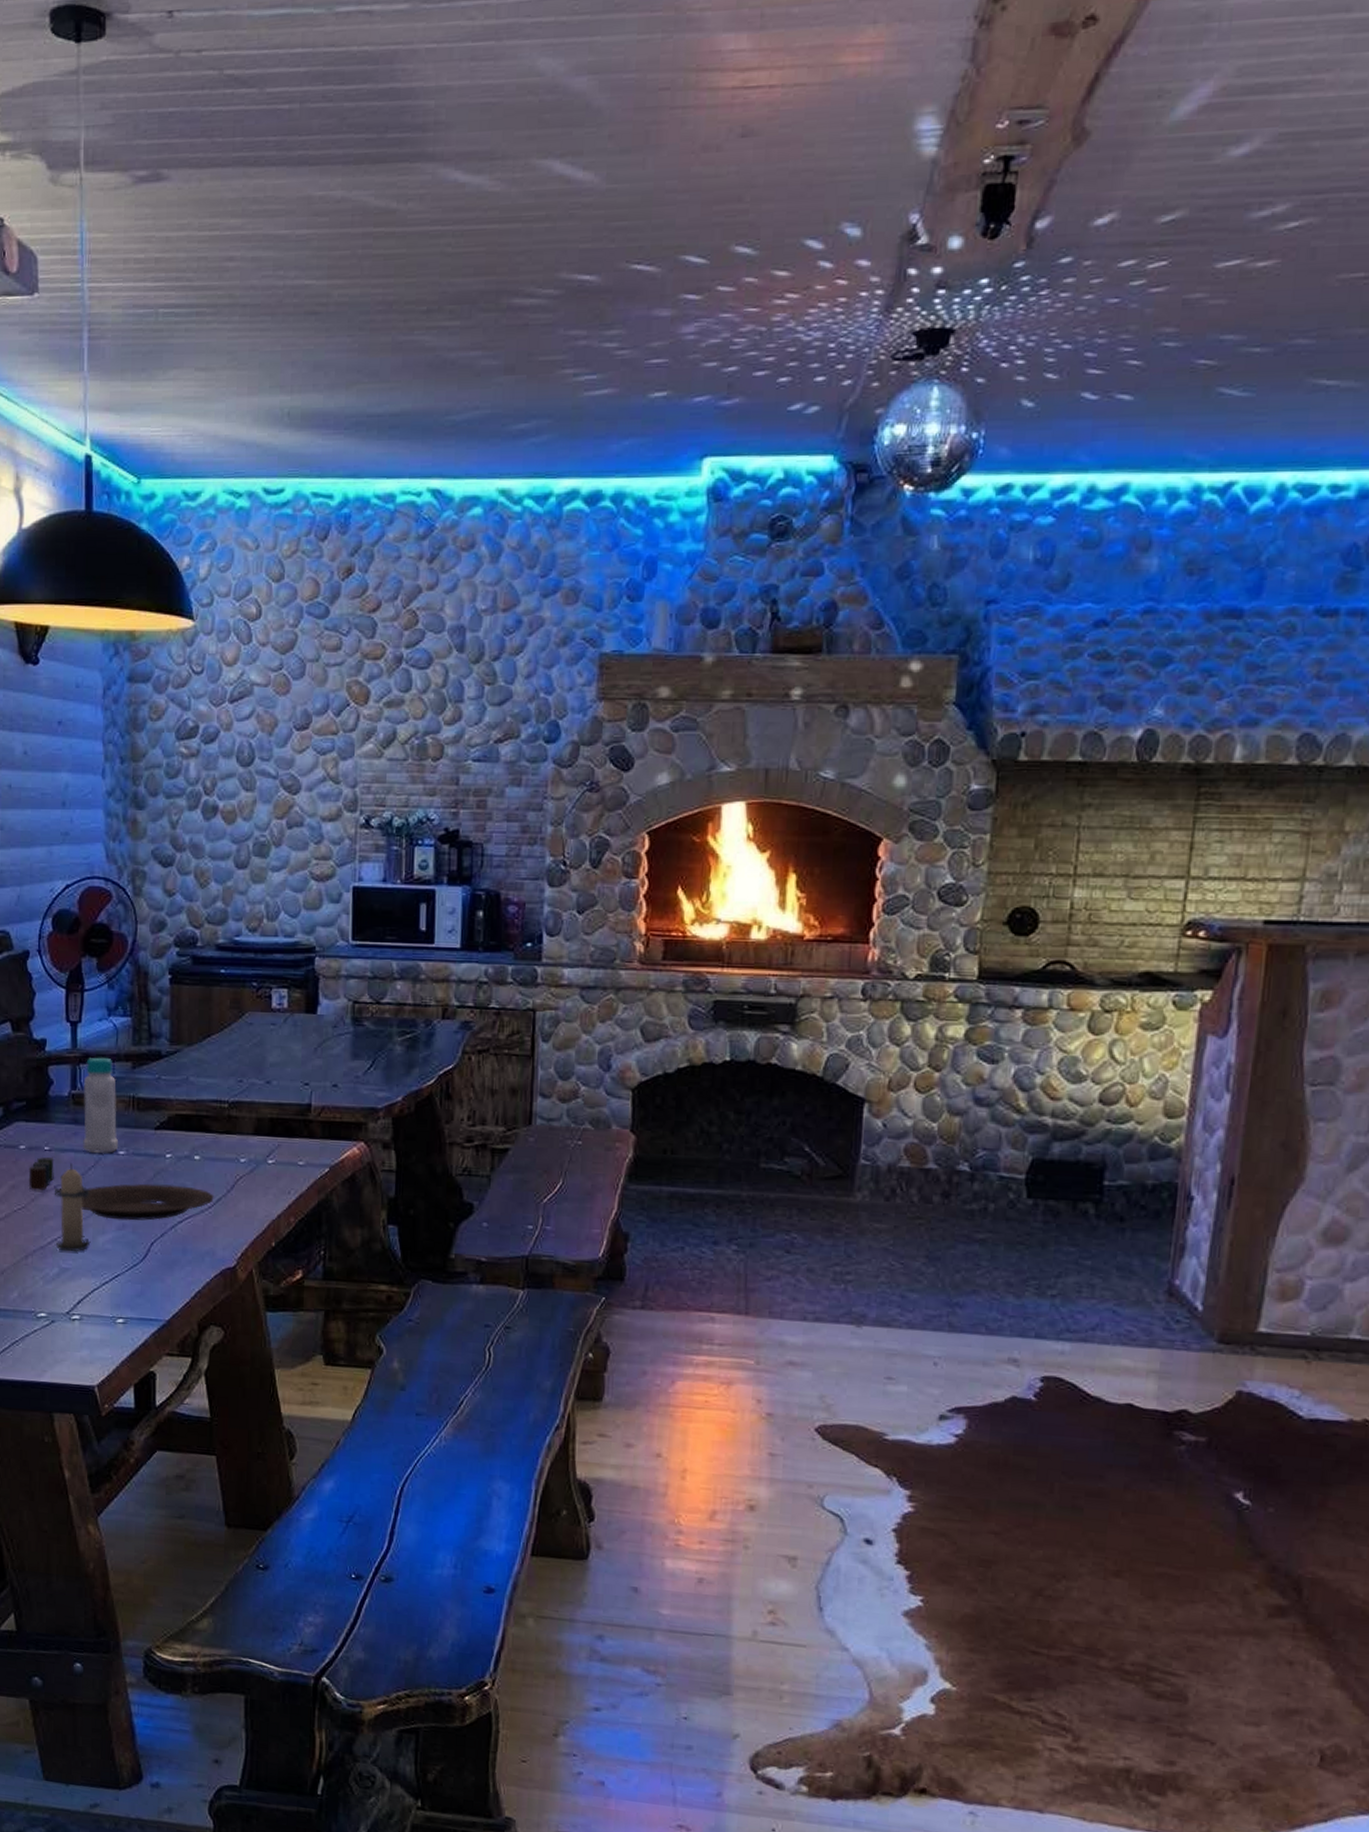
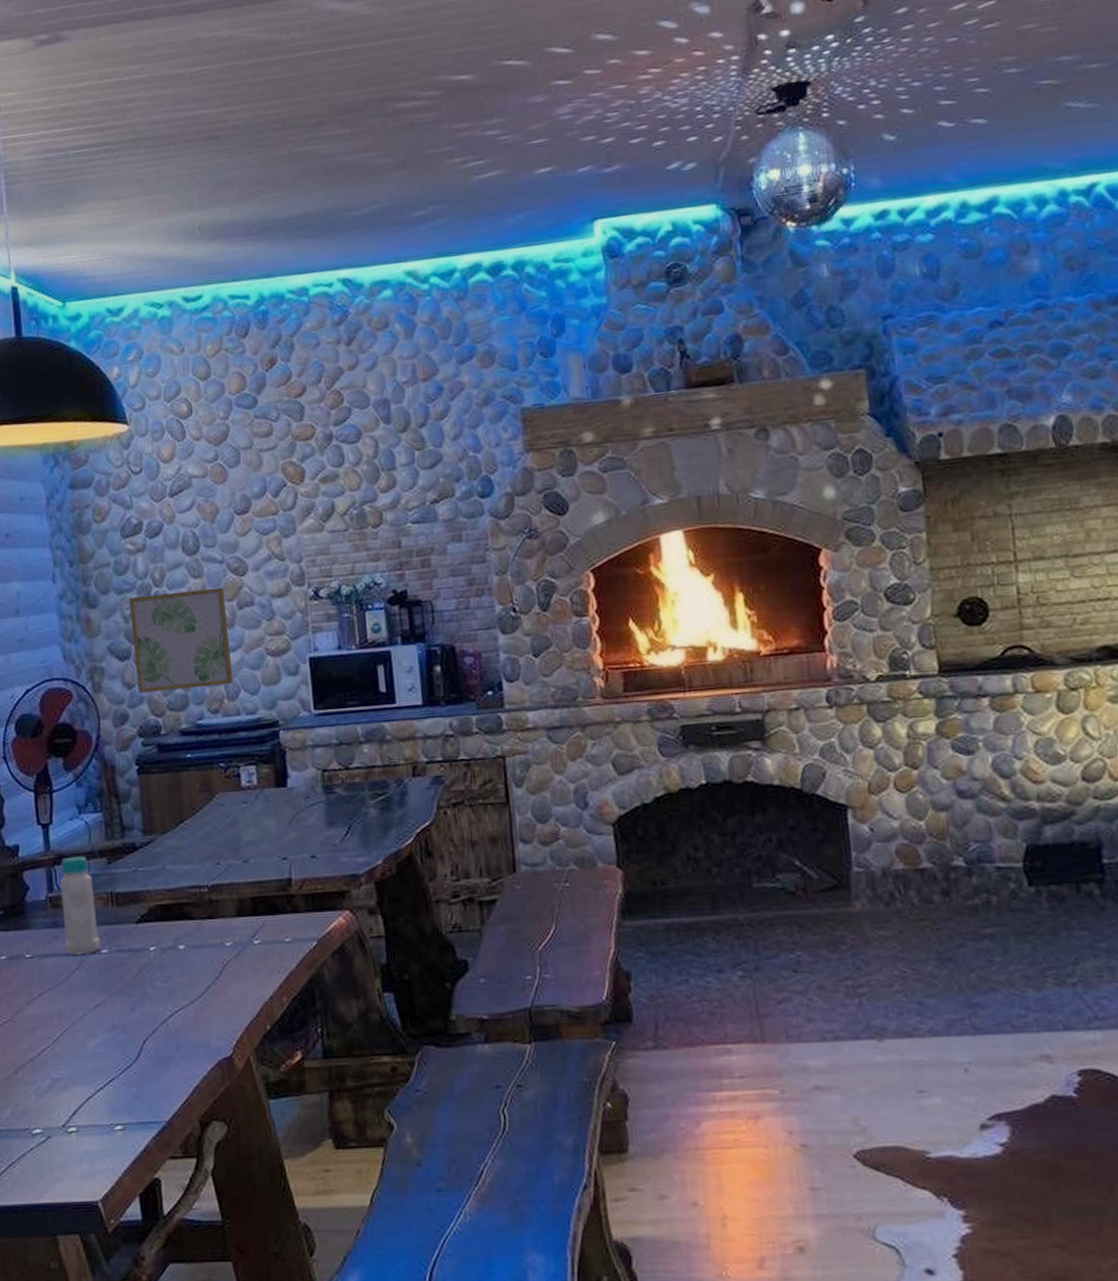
cup: present [28,1156,54,1191] -> none [11,964,38,1002]
candle: present [54,1163,91,1252] -> none [39,968,81,1061]
plate: present [82,1183,214,1221] -> none [68,978,203,1022]
wall art: none [177,803,275,905] -> present [129,587,234,693]

